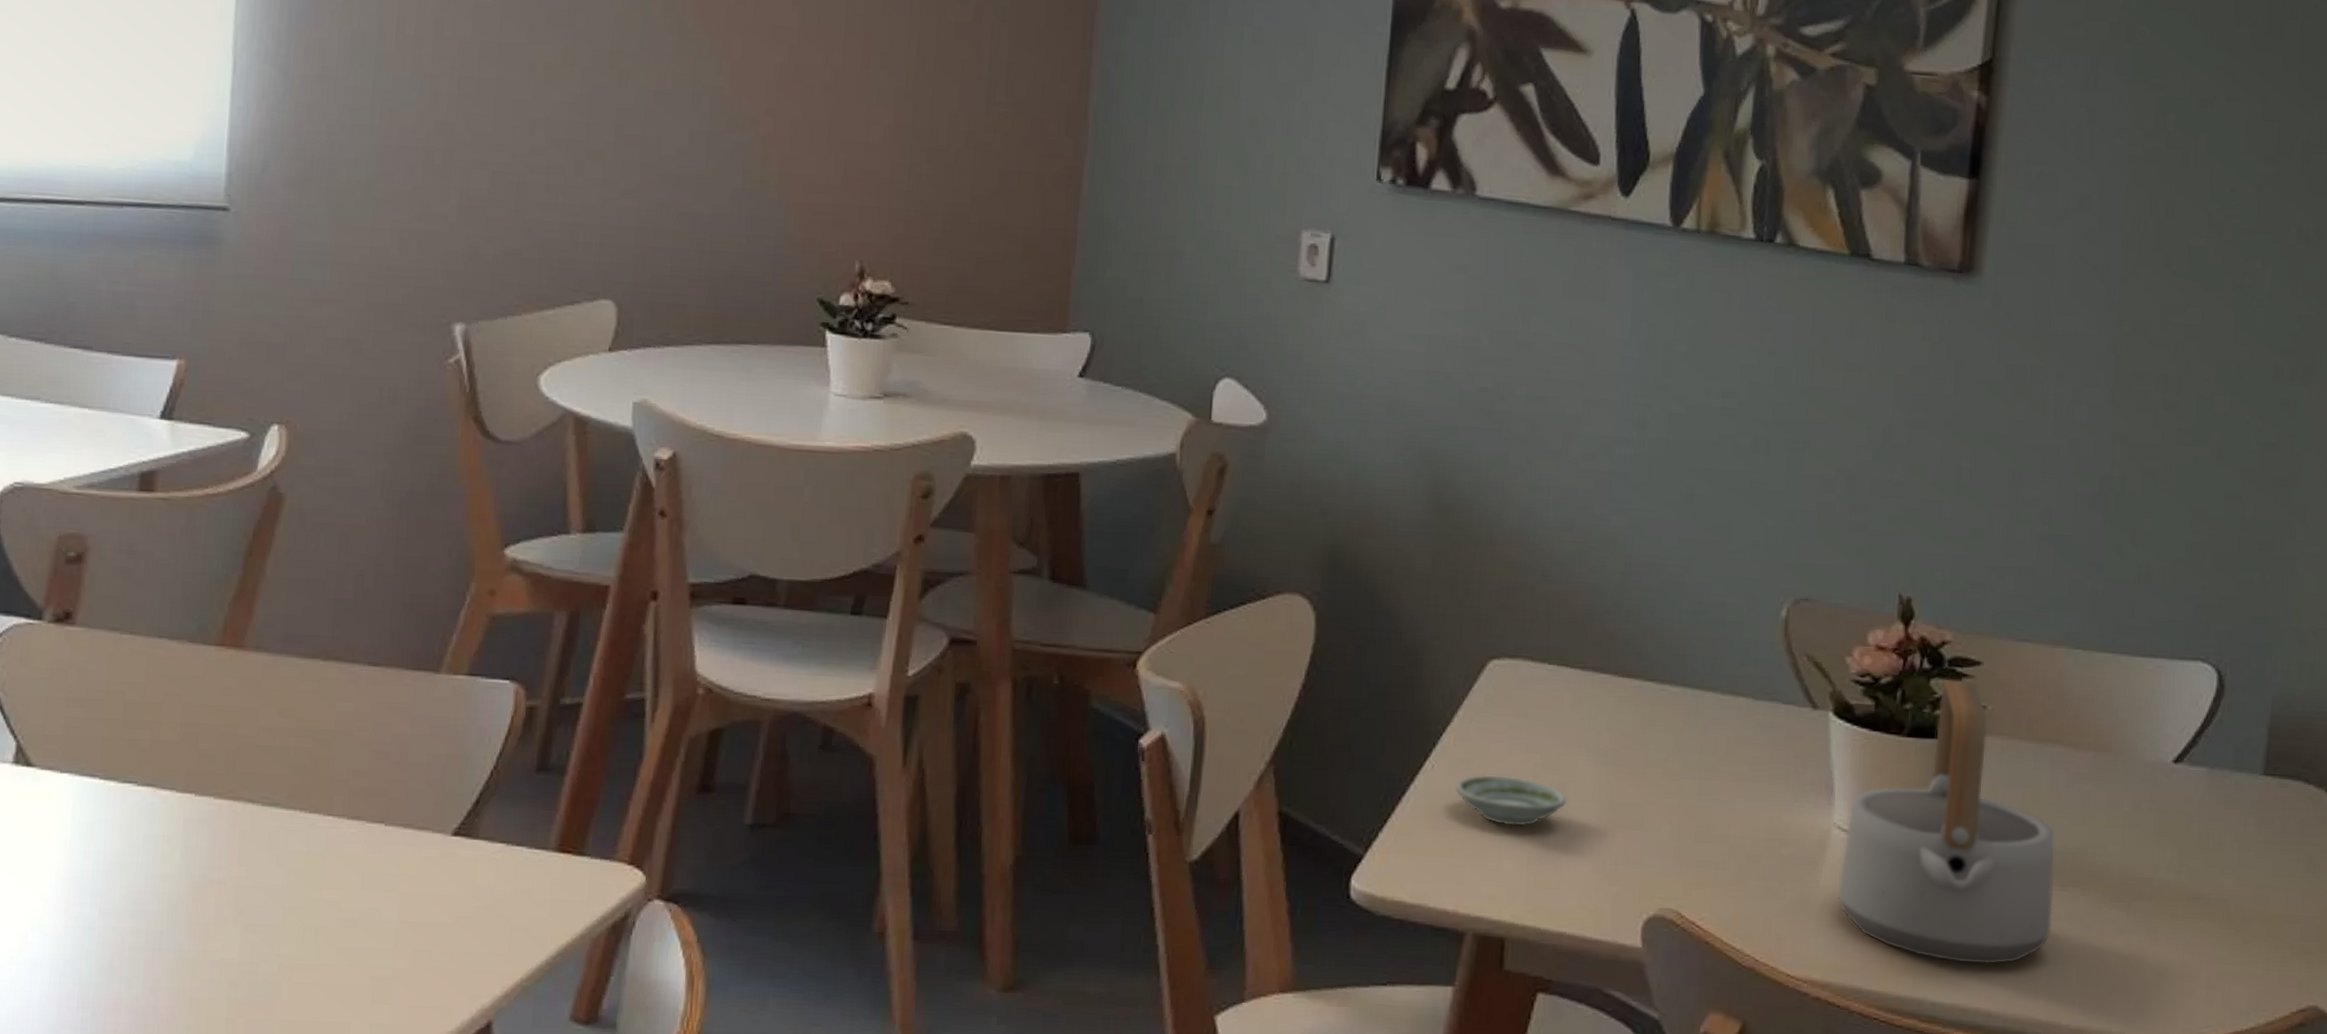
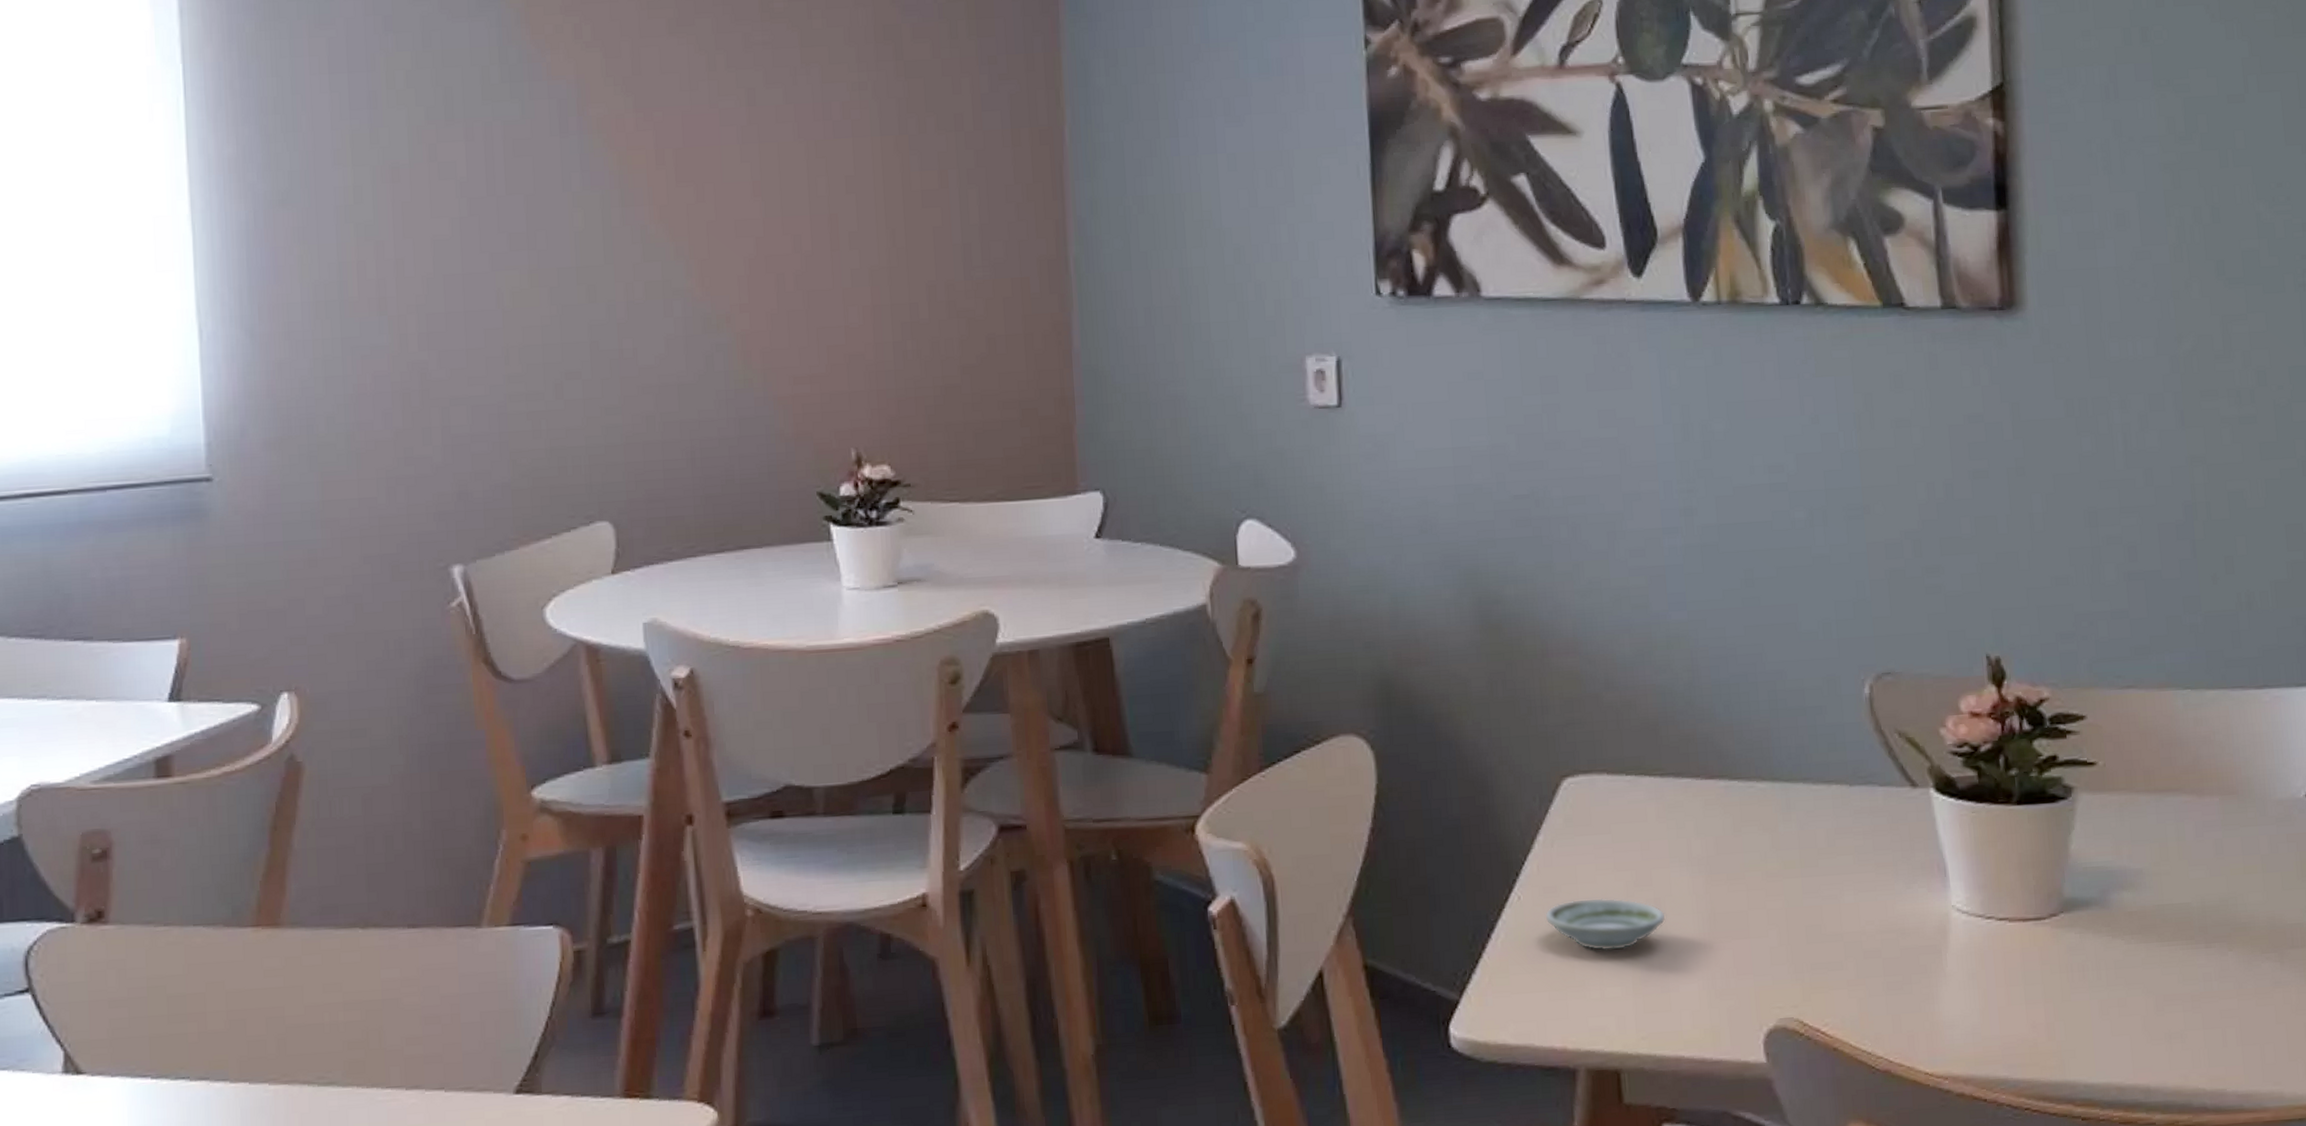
teapot: present [1837,679,2055,965] -> none [1966,737,2202,1039]

